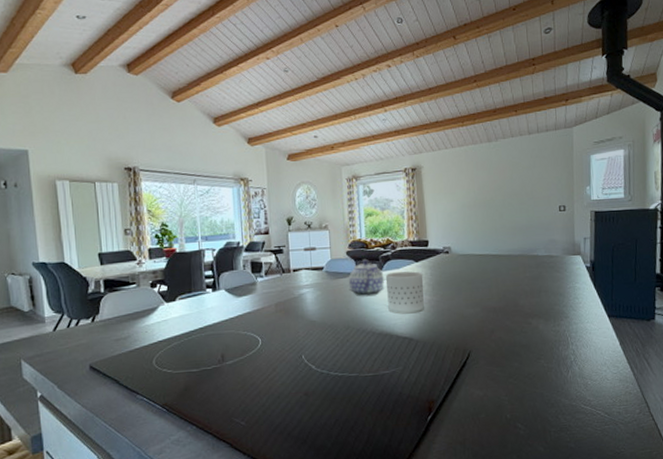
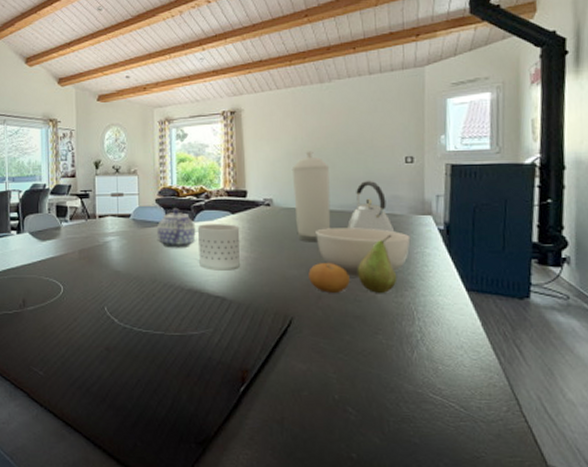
canister: none [466,203,501,284] -> present [291,151,331,242]
fruit: none [483,301,517,328] -> present [308,263,350,294]
bowl: none [488,268,565,313] -> present [315,228,411,279]
kettle: none [513,227,552,272] -> present [346,180,395,233]
fruit: none [522,273,555,324] -> present [357,234,397,293]

